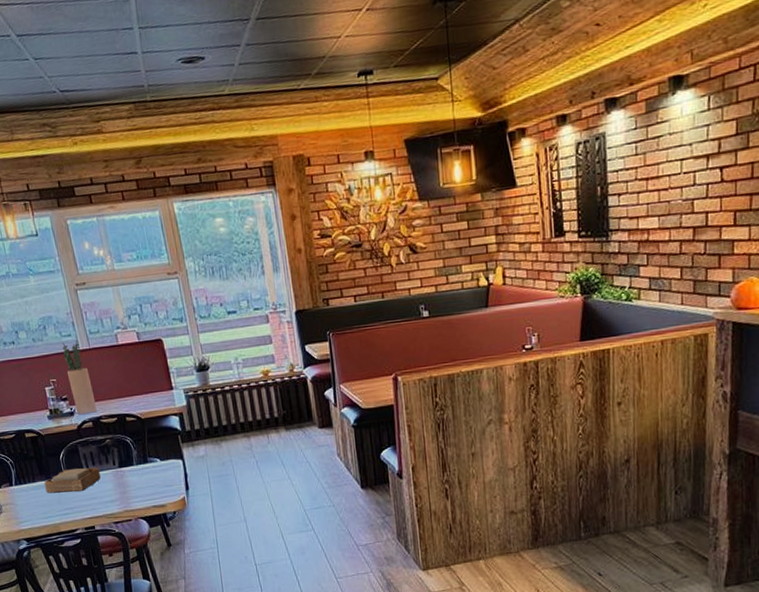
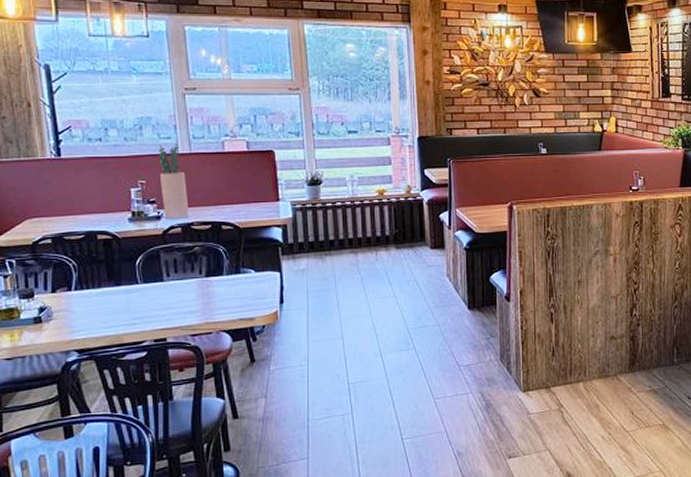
napkin holder: present [44,467,101,494] -> none [112,275,182,301]

